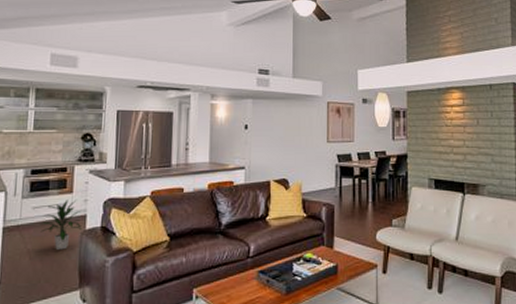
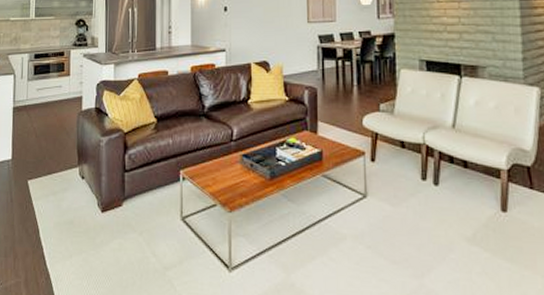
indoor plant: present [40,200,82,250] -> none [44,82,79,129]

